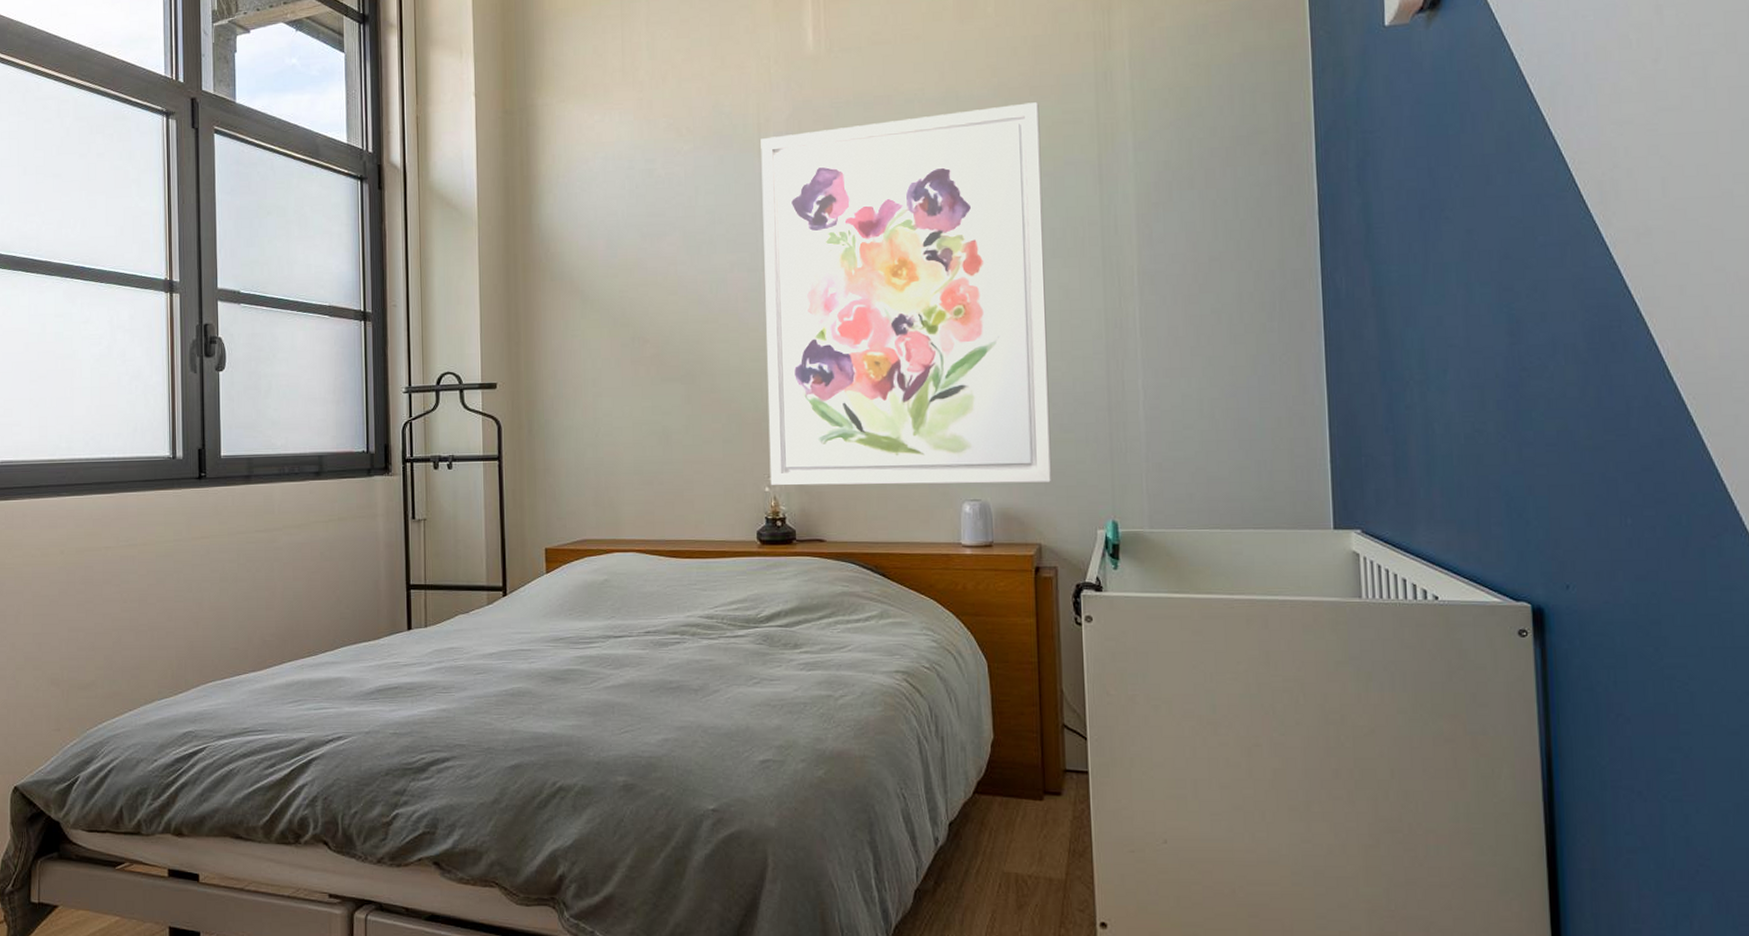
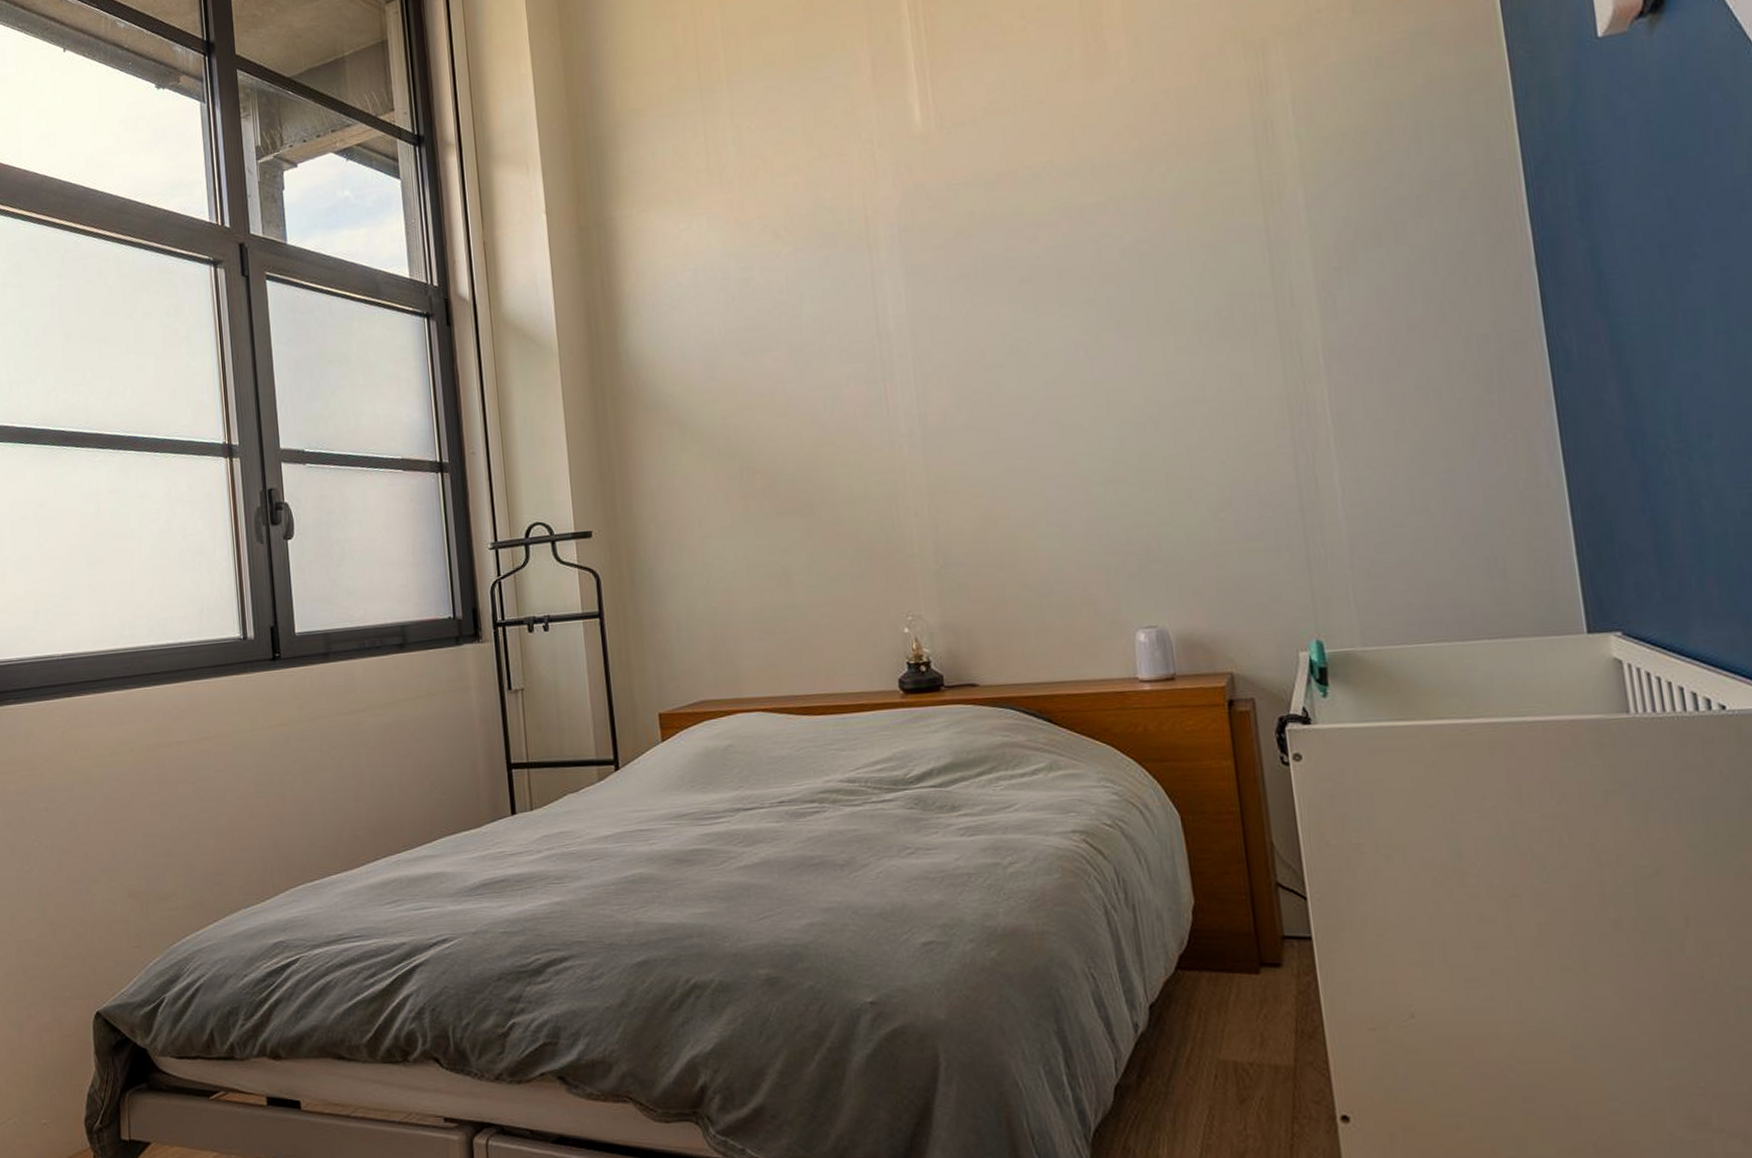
wall art: present [760,102,1052,486] -> none [869,163,1241,625]

